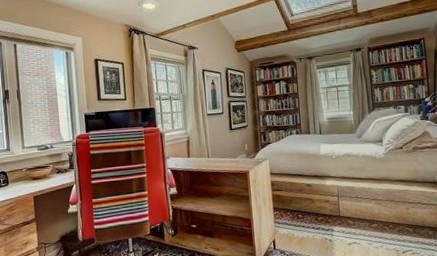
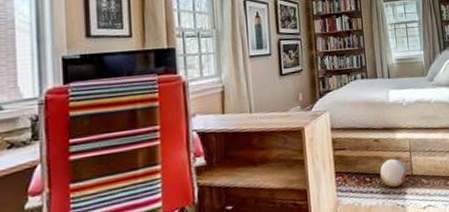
ball: none [311,201,334,225] -> present [380,159,406,188]

